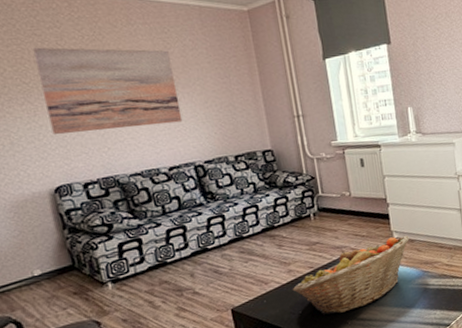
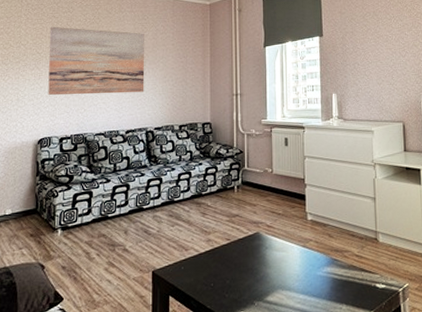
fruit basket: present [292,235,409,315] -> none [208,219,322,292]

